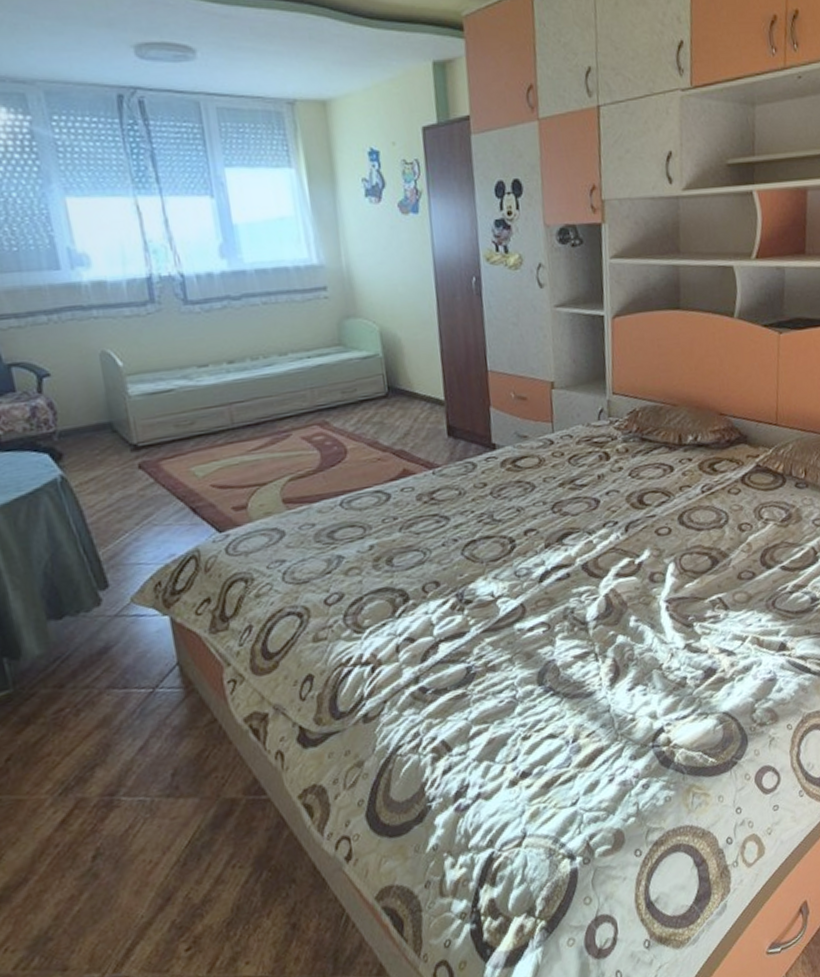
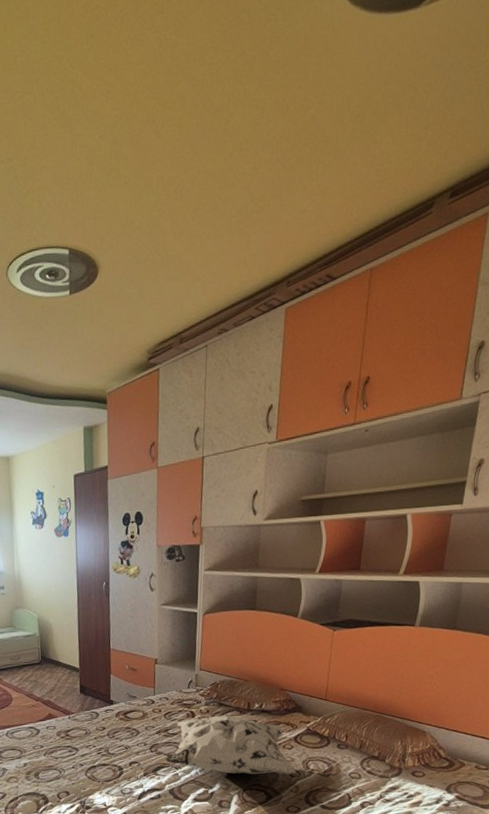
decorative pillow: none [574,453,747,535] -> present [166,715,297,775]

